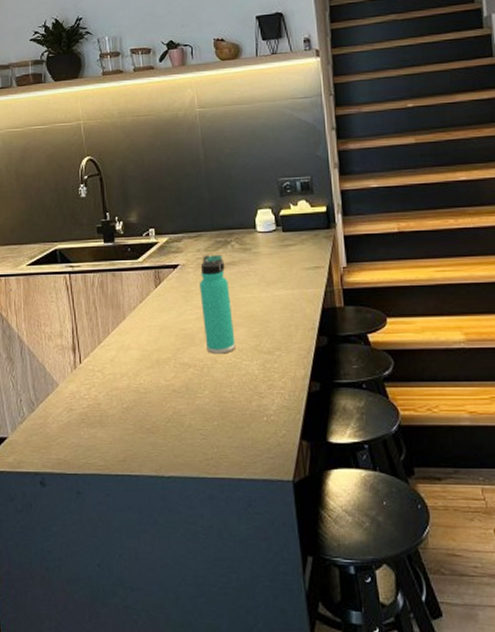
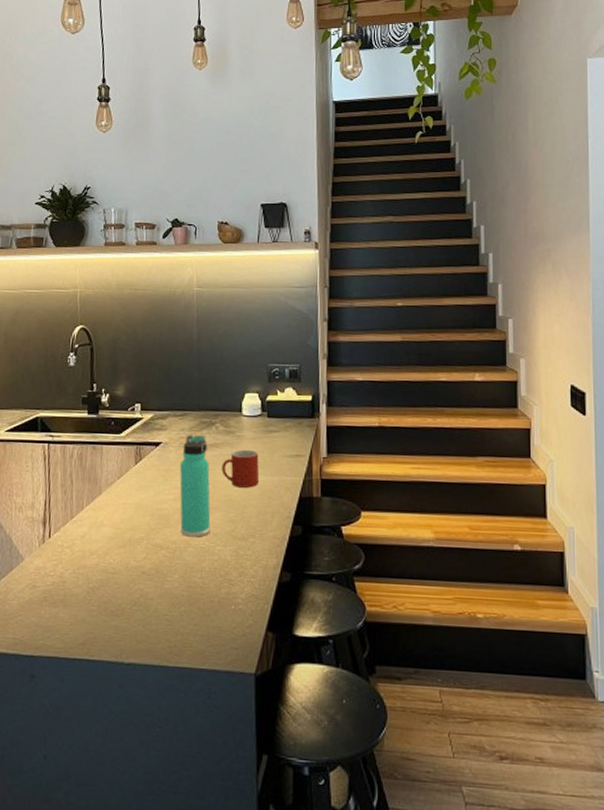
mug: none [241,265,280,303] -> present [221,449,260,488]

